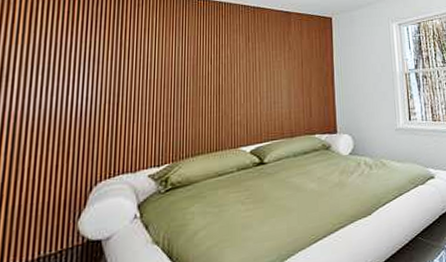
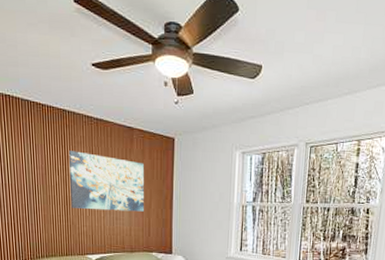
wall art: none [224,39,305,97] -> present [69,151,145,212]

